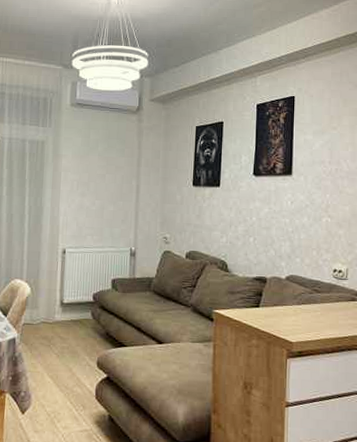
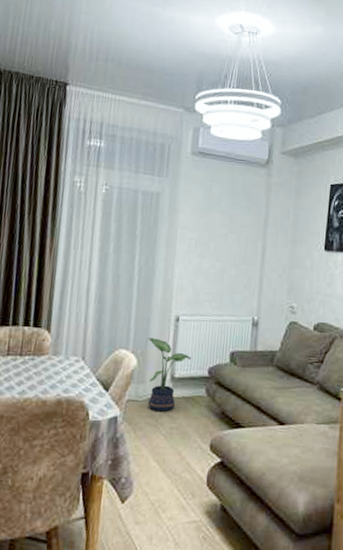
potted plant: none [38,268,77,334] -> present [147,338,191,412]

